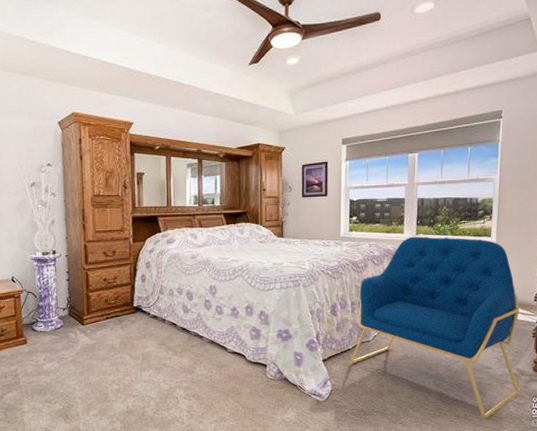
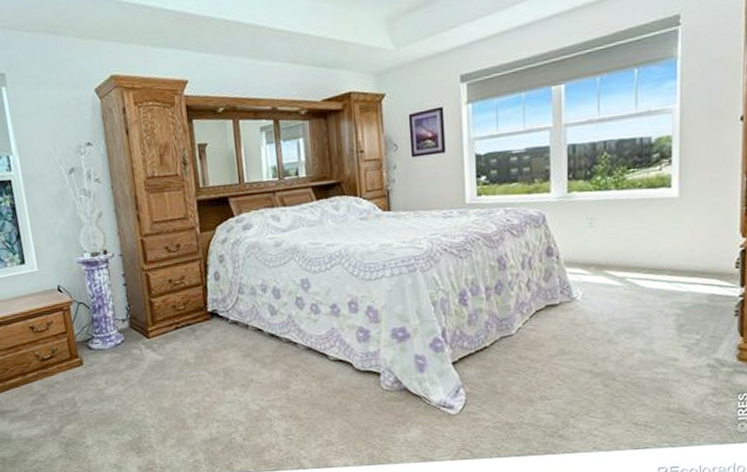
armchair: present [350,236,520,419] -> none [488,192,719,425]

